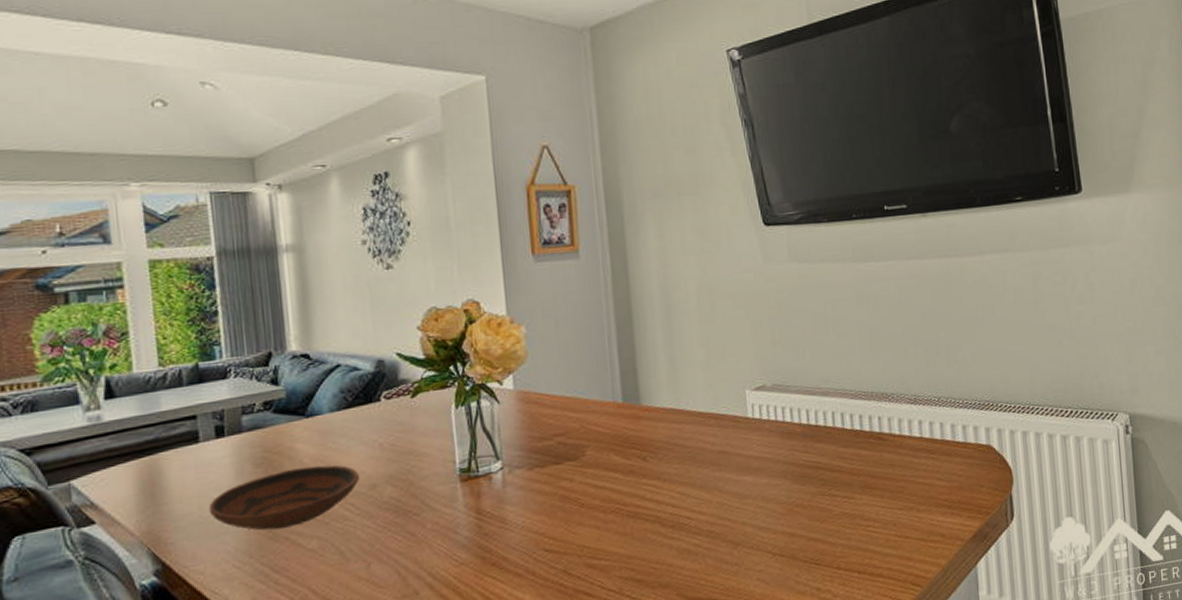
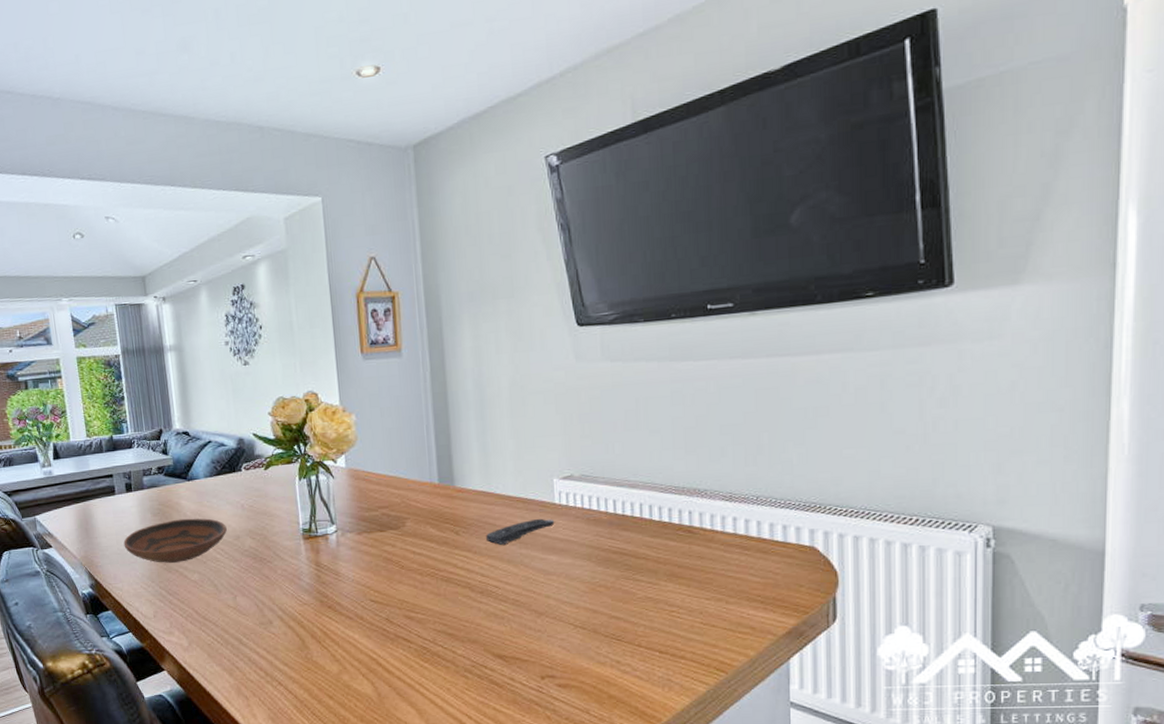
remote control: none [676,435,749,469] -> present [486,518,555,545]

